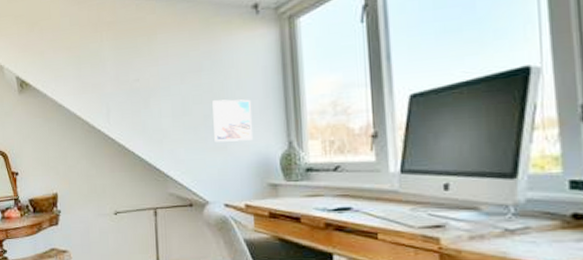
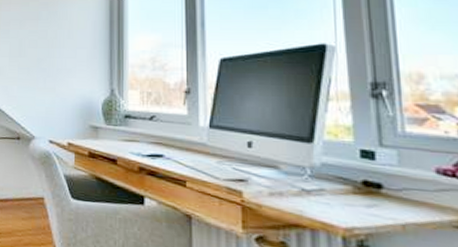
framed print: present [212,99,254,143] -> none [45,46,81,85]

